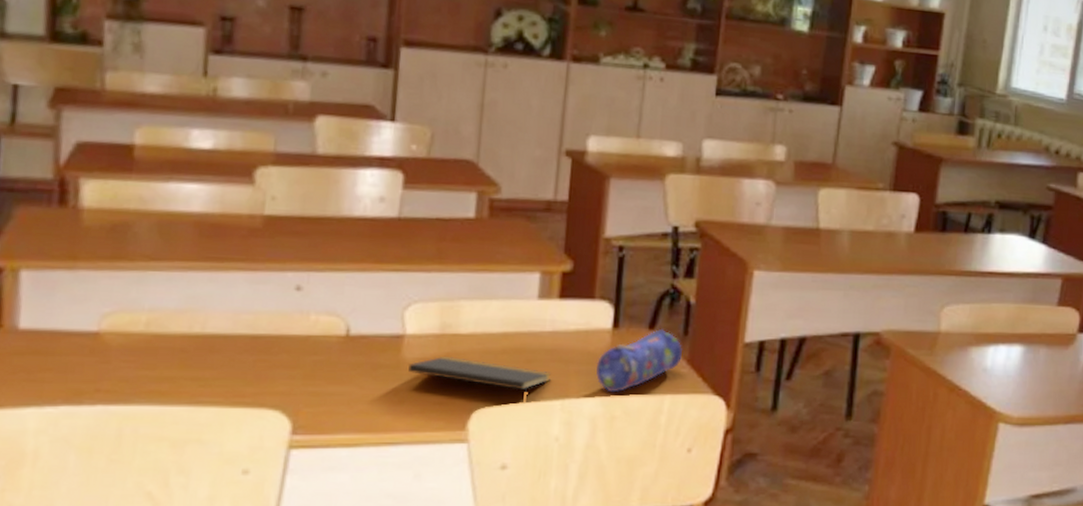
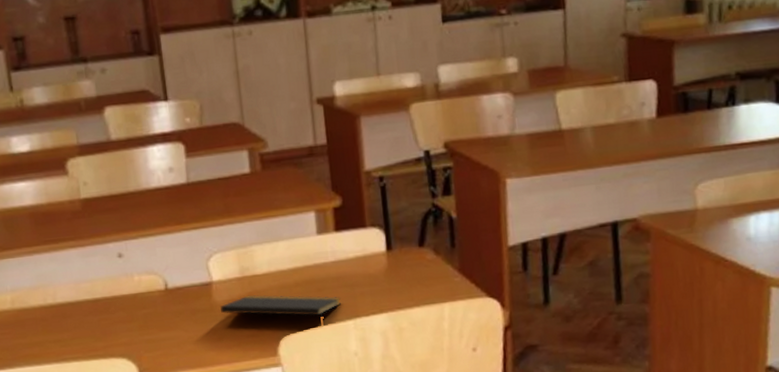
pencil case: present [596,328,682,393] -> none [378,244,453,308]

